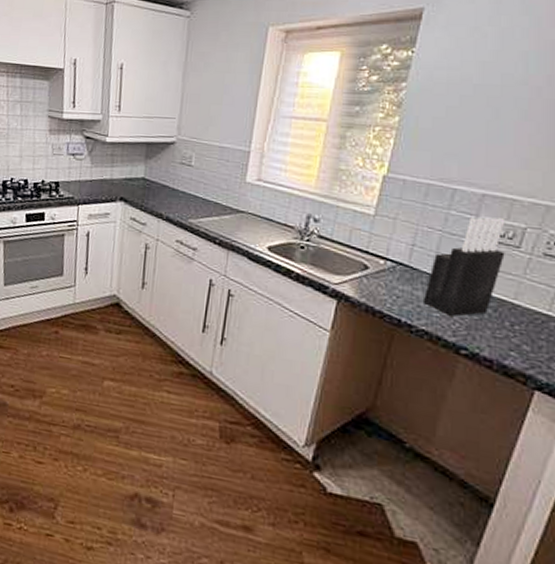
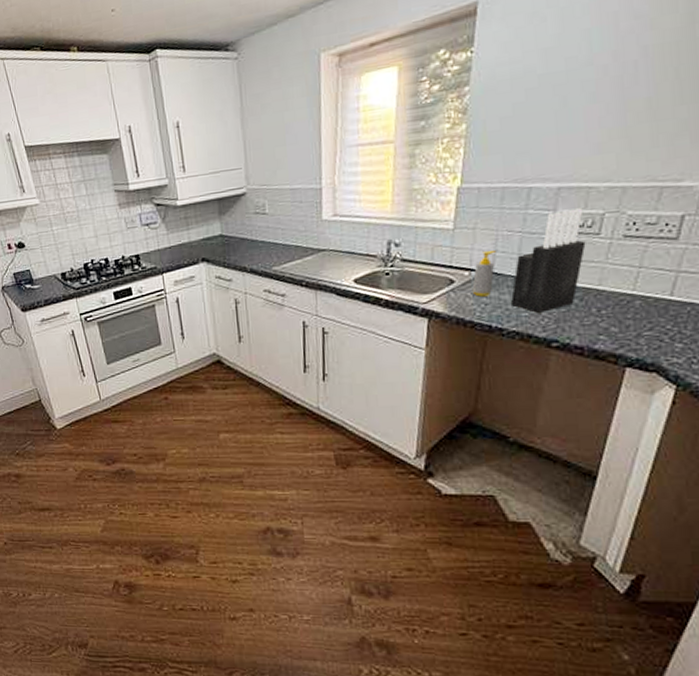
soap bottle: none [385,243,414,289] -> present [472,251,496,297]

